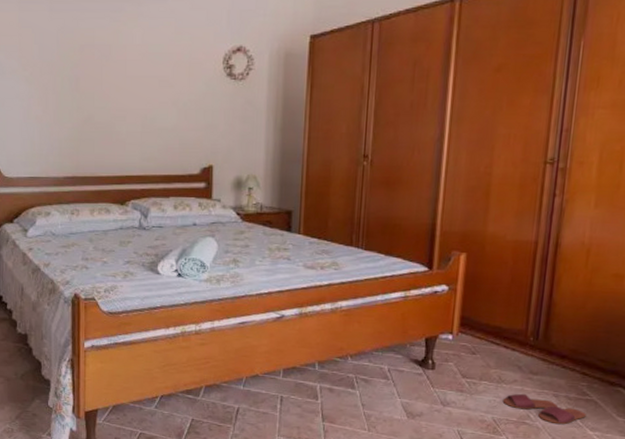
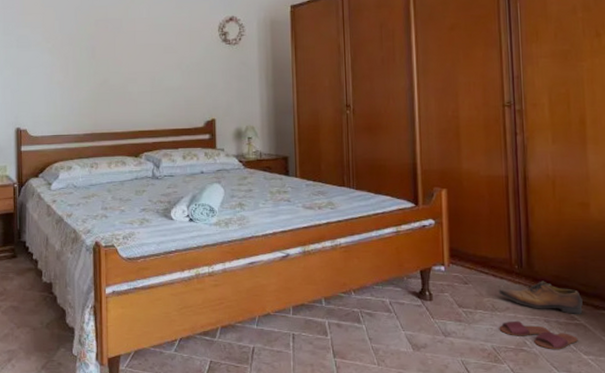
shoe: none [508,354,598,390] -> present [498,281,583,314]

